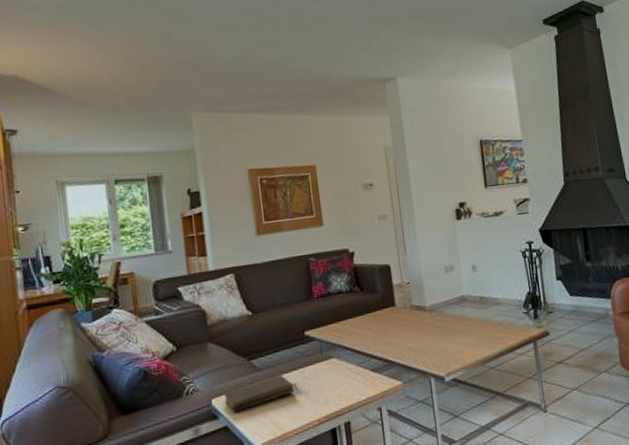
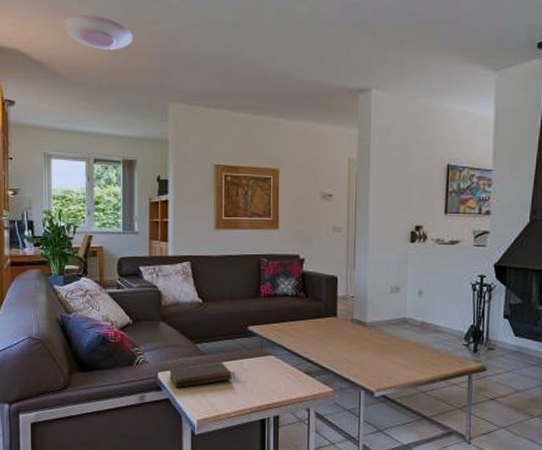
ceiling light: none [65,32,145,67] -> present [62,15,132,50]

